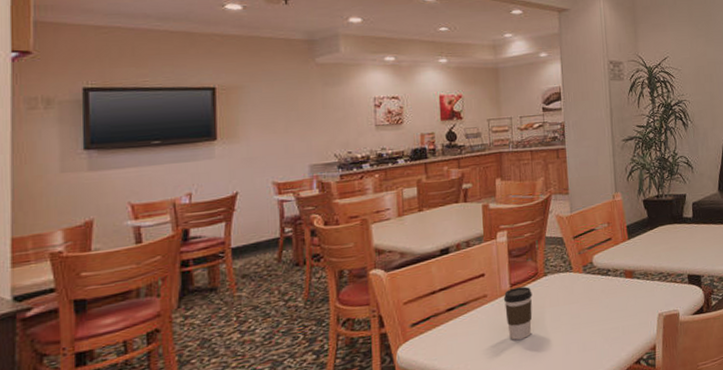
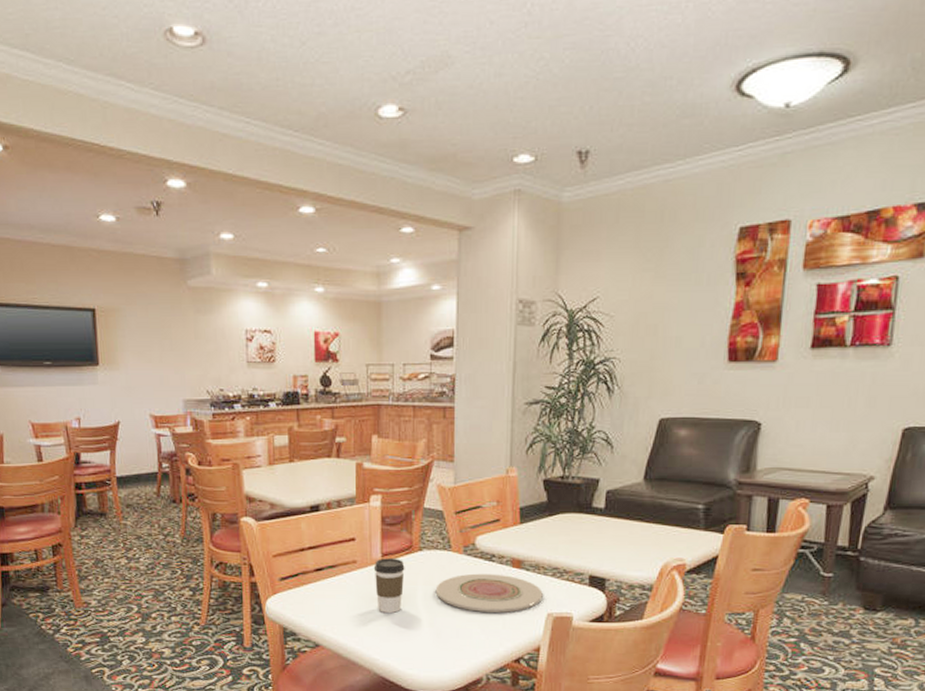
plate: none [561,285,653,324] -> present [435,573,543,613]

